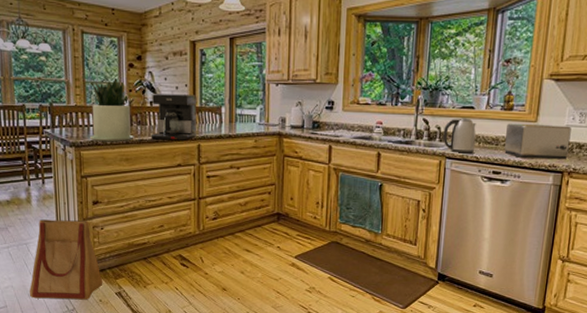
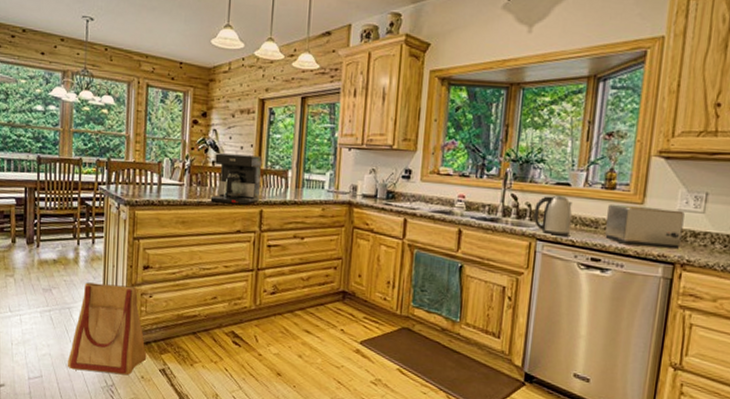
planter: present [89,77,134,143] -> none [145,134,193,204]

